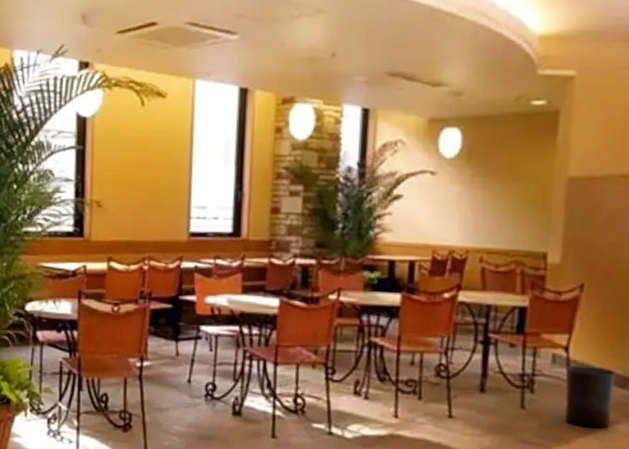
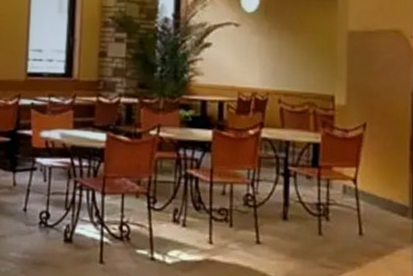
waste bin: present [565,365,616,429] -> none [355,195,397,253]

